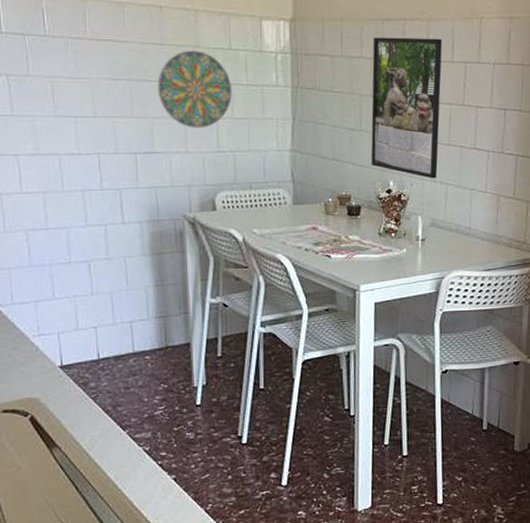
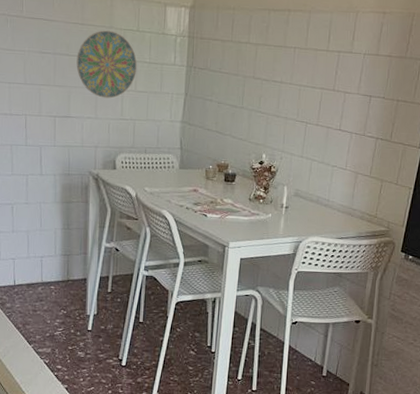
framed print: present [371,37,443,179] -> none [248,25,321,155]

